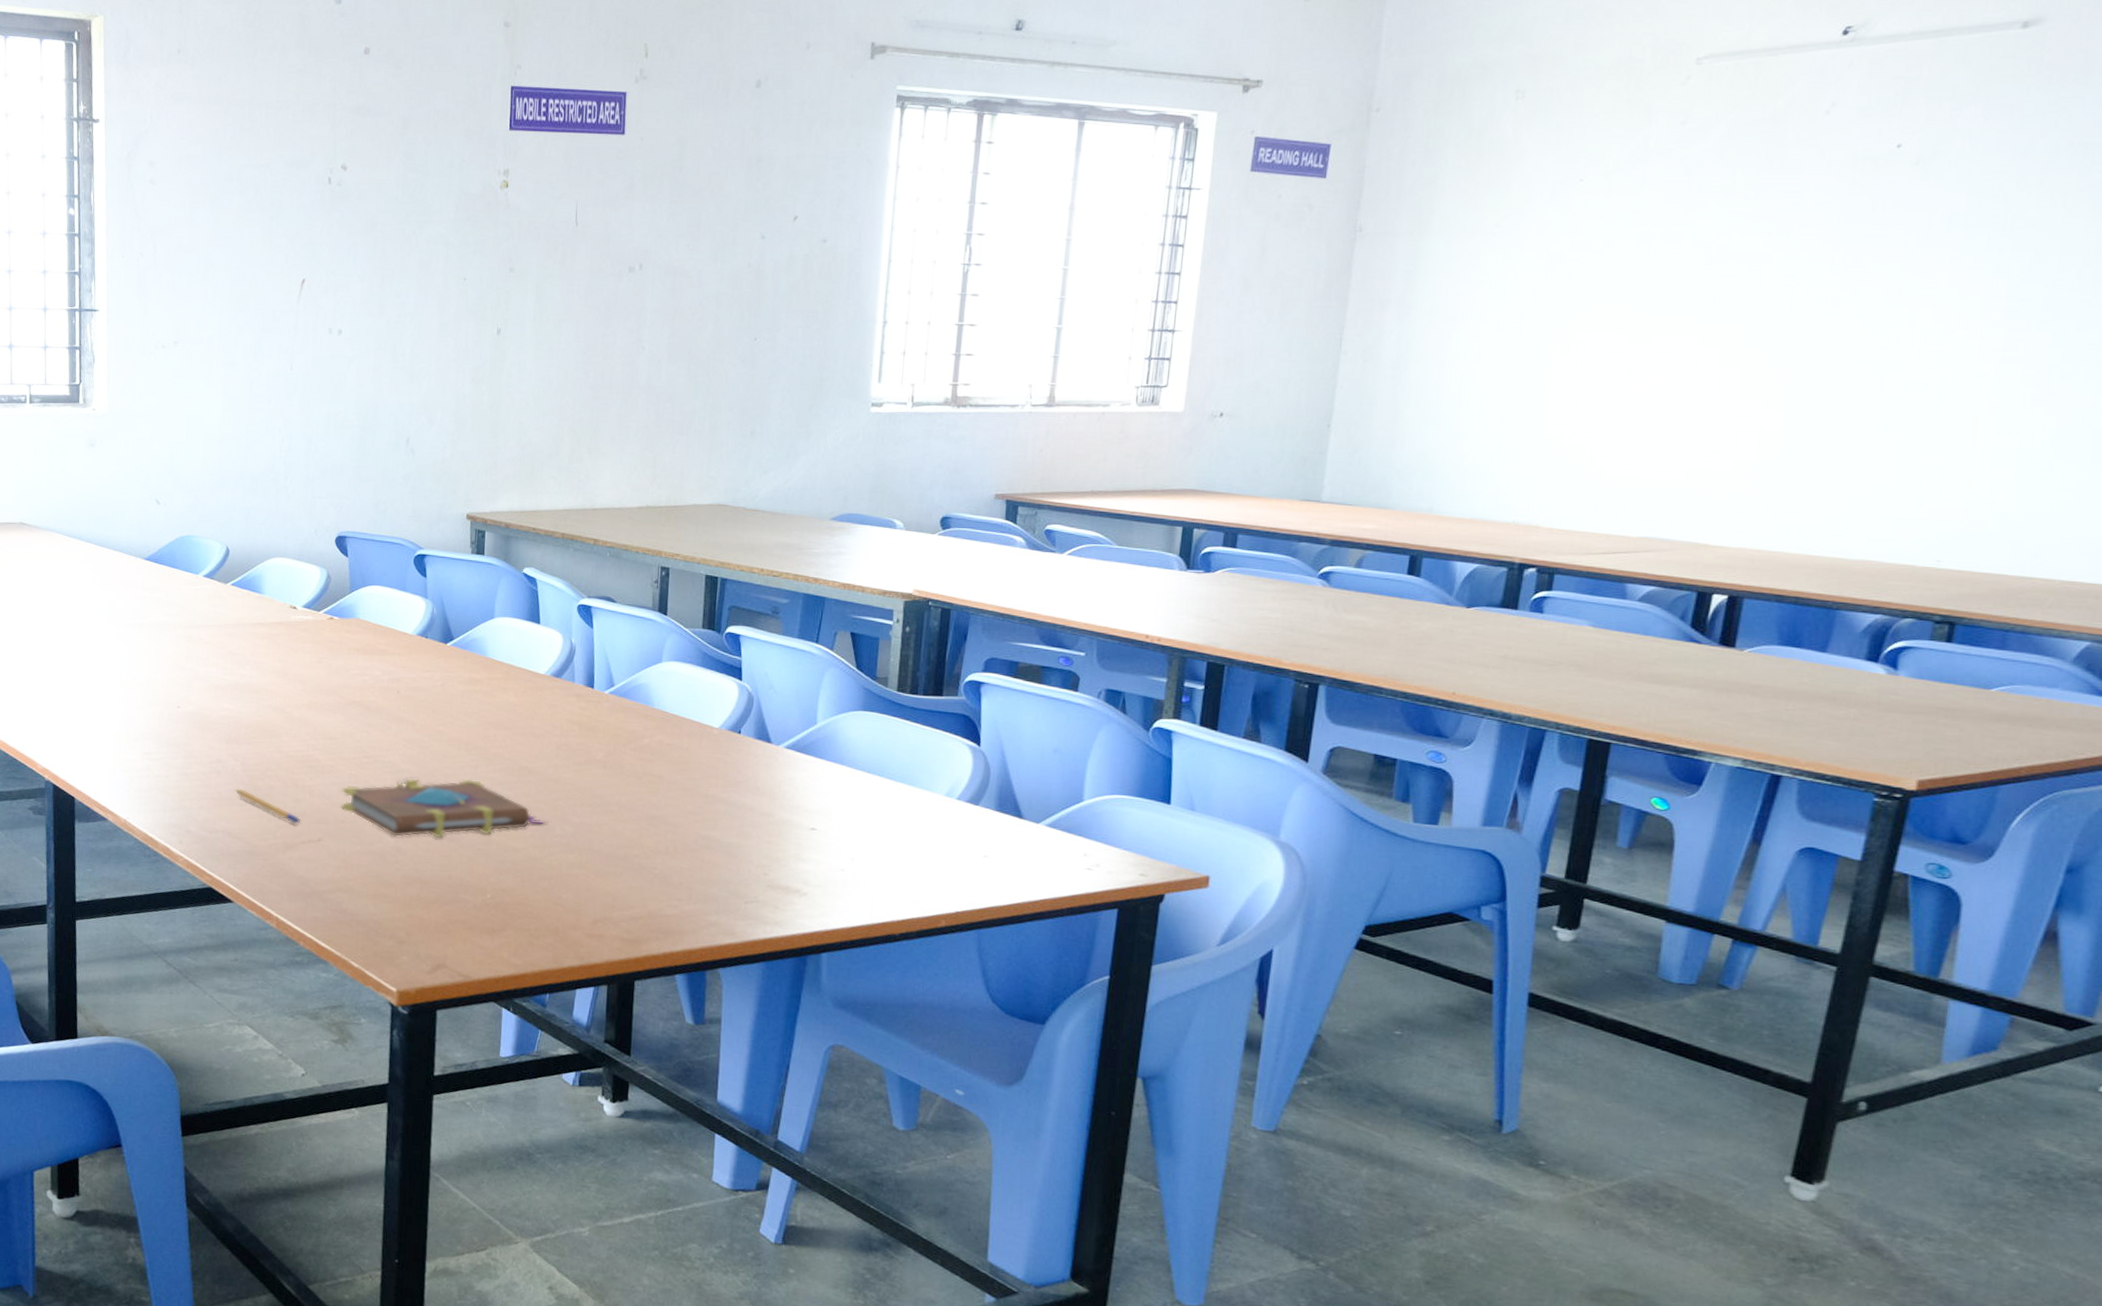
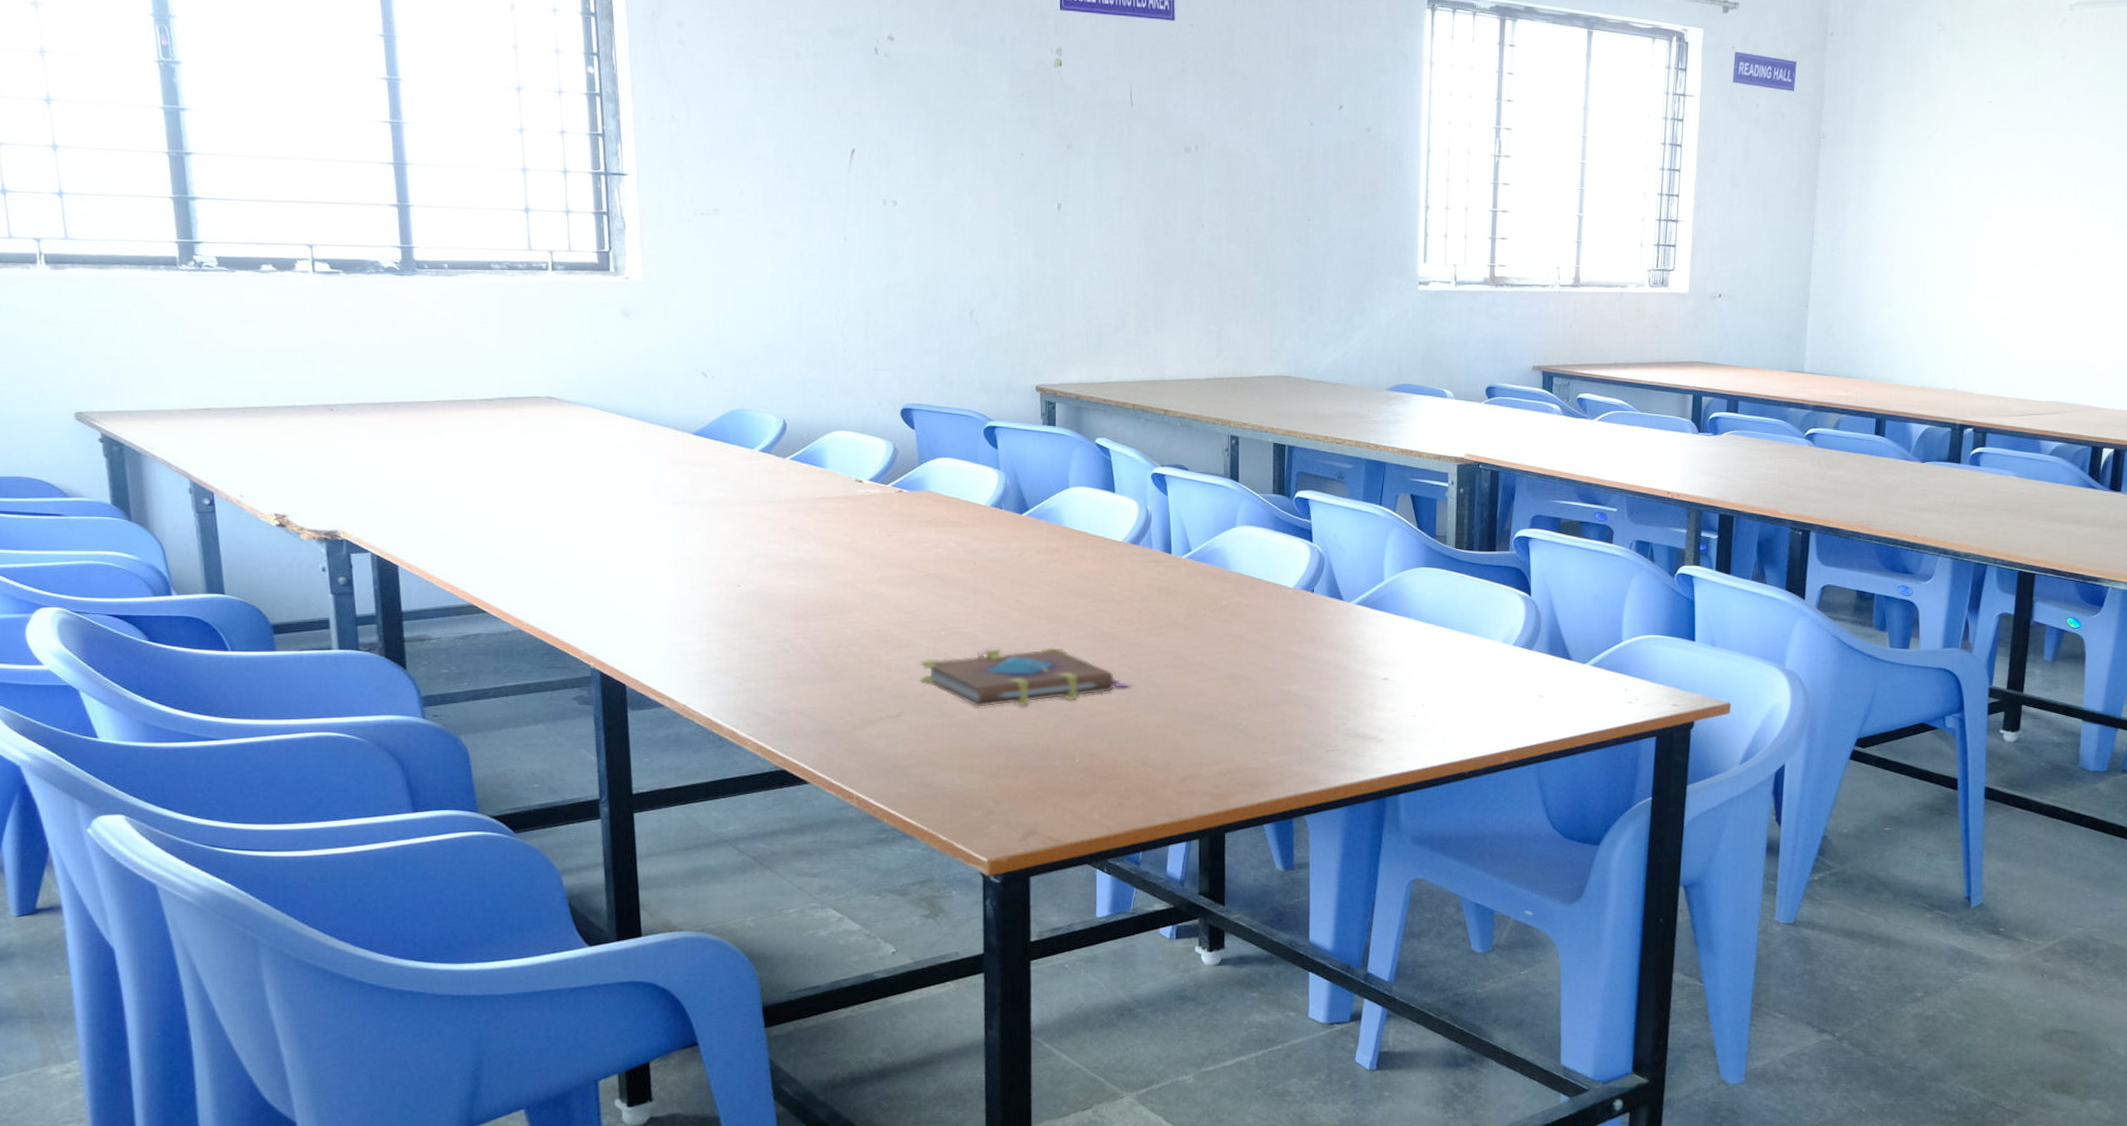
pencil: present [234,788,300,825] -> none [805,667,877,701]

